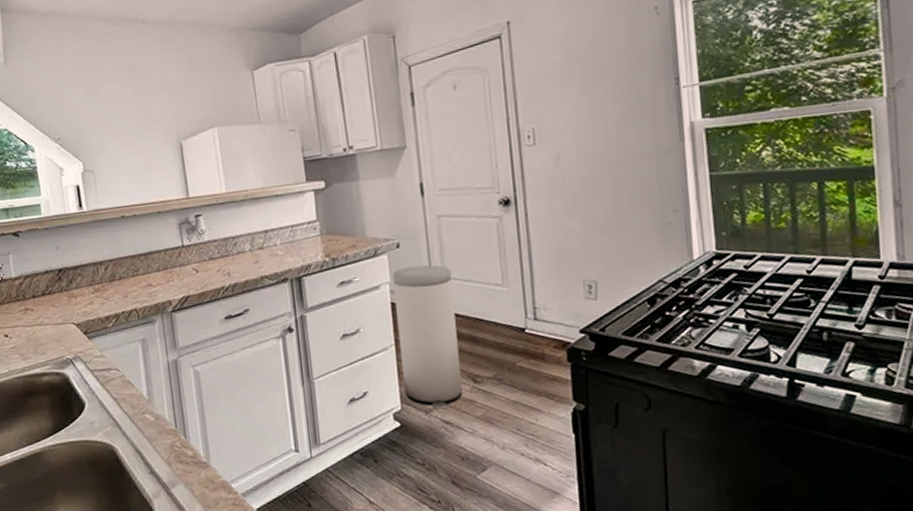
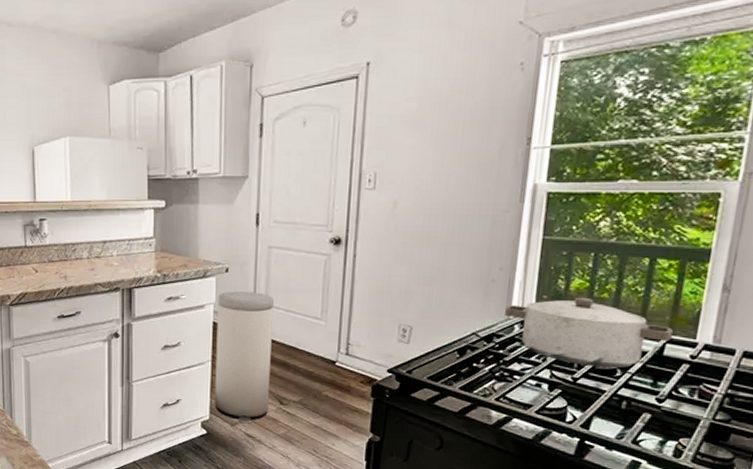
cooking pot: none [687,229,856,301] -> present [505,297,673,369]

